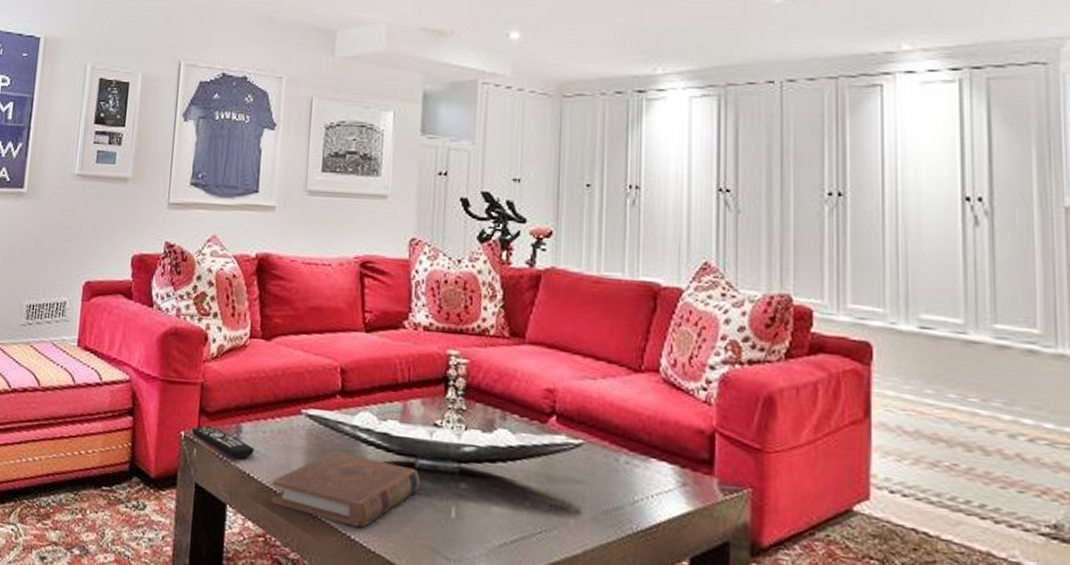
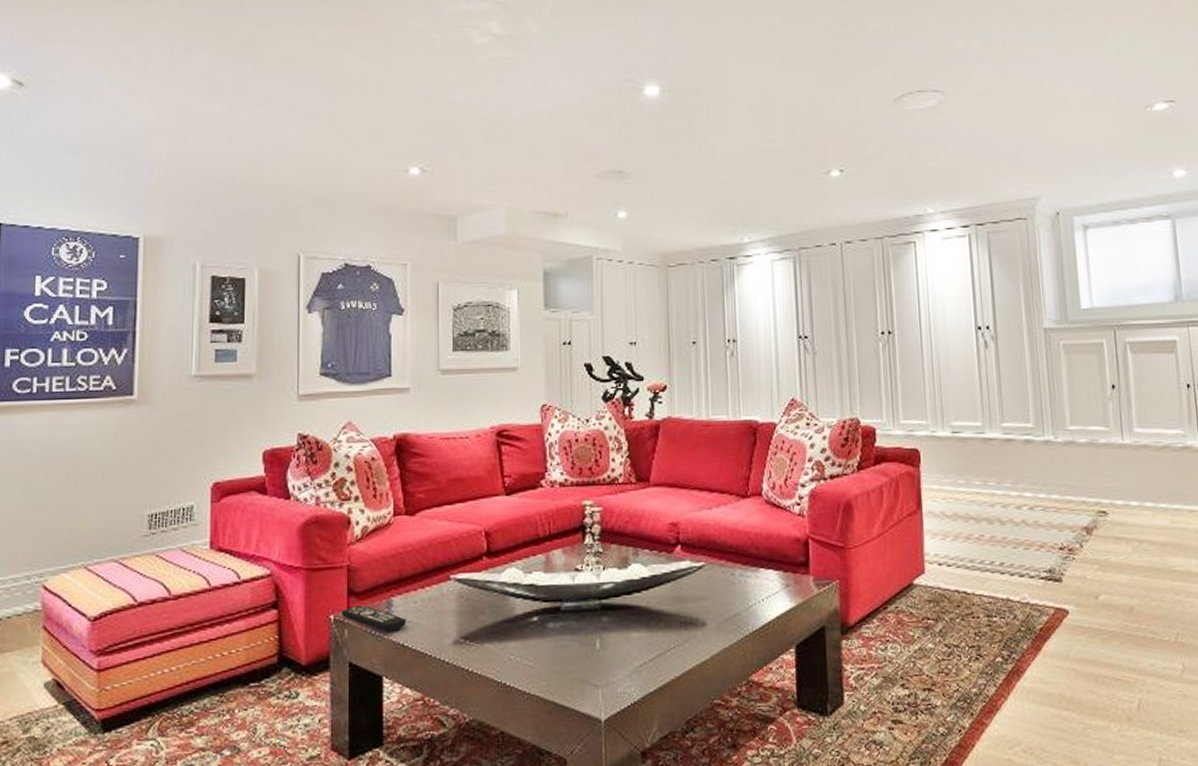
book: present [271,450,420,528] -> none [427,608,566,674]

